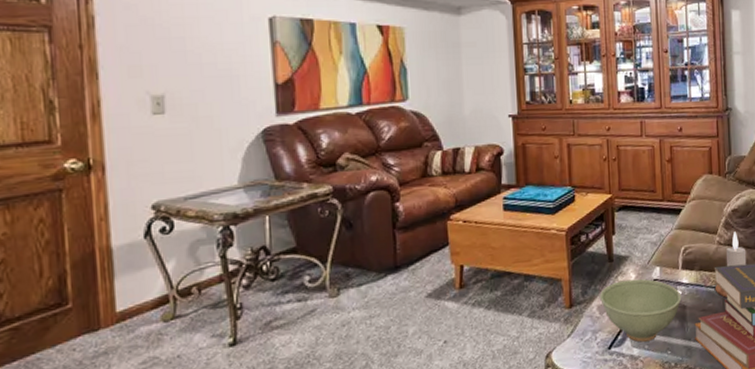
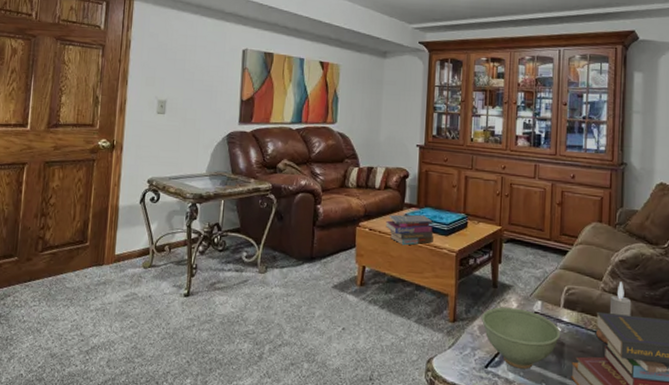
books: none [482,195,539,234] -> present [386,214,434,246]

